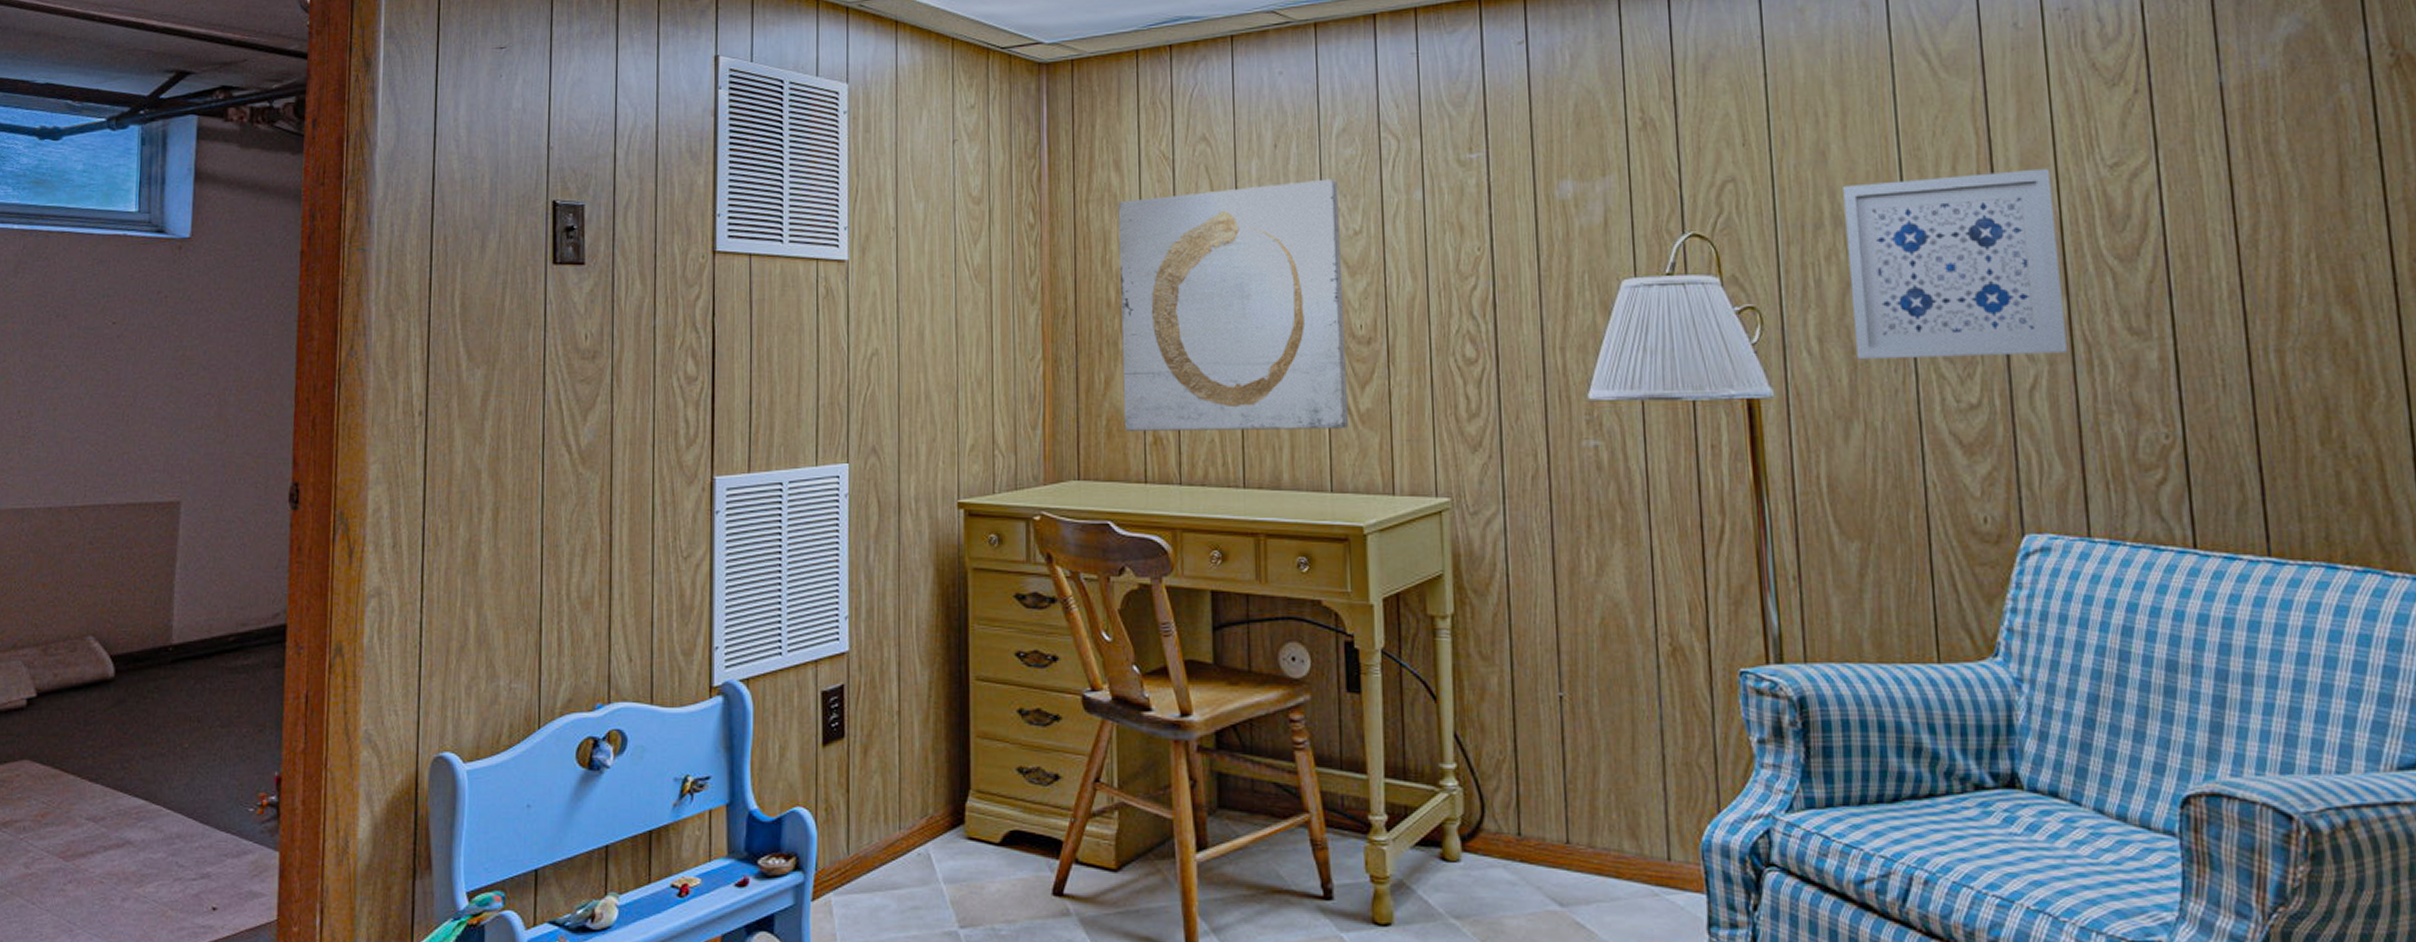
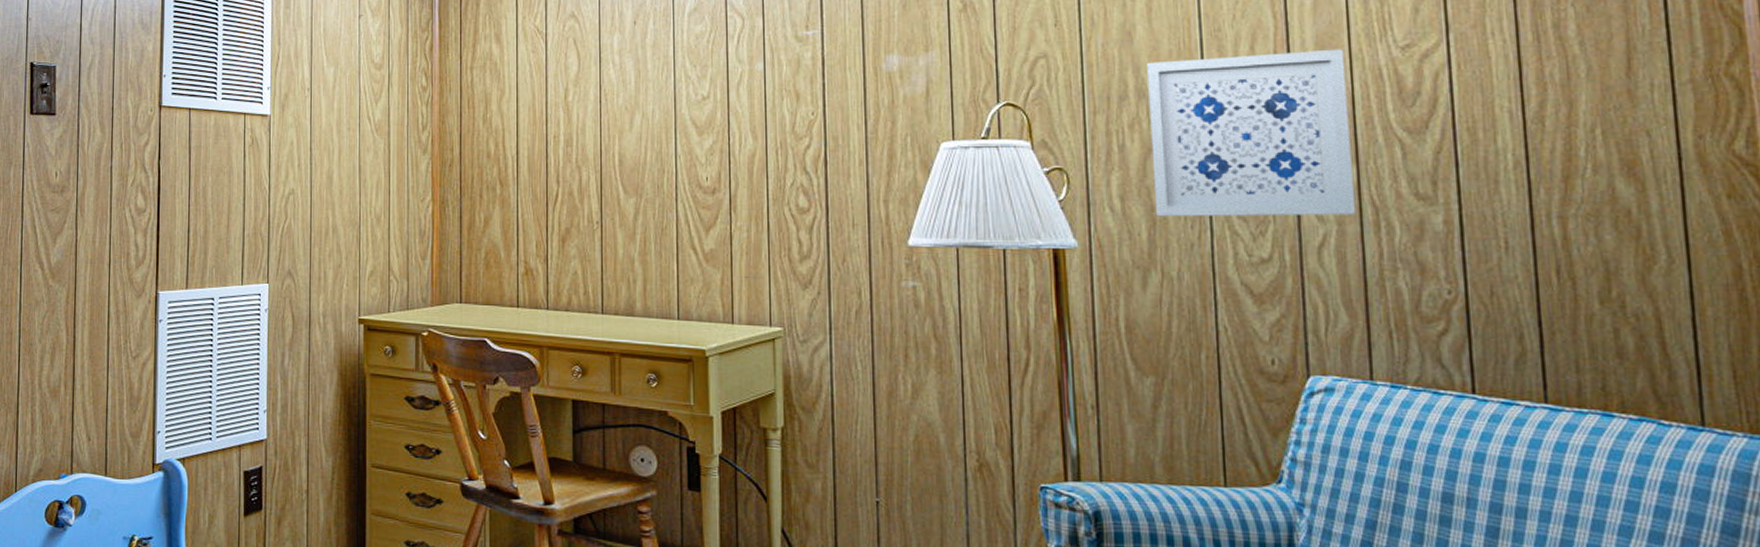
wall art: present [1118,179,1348,431] -> none [498,51,694,266]

